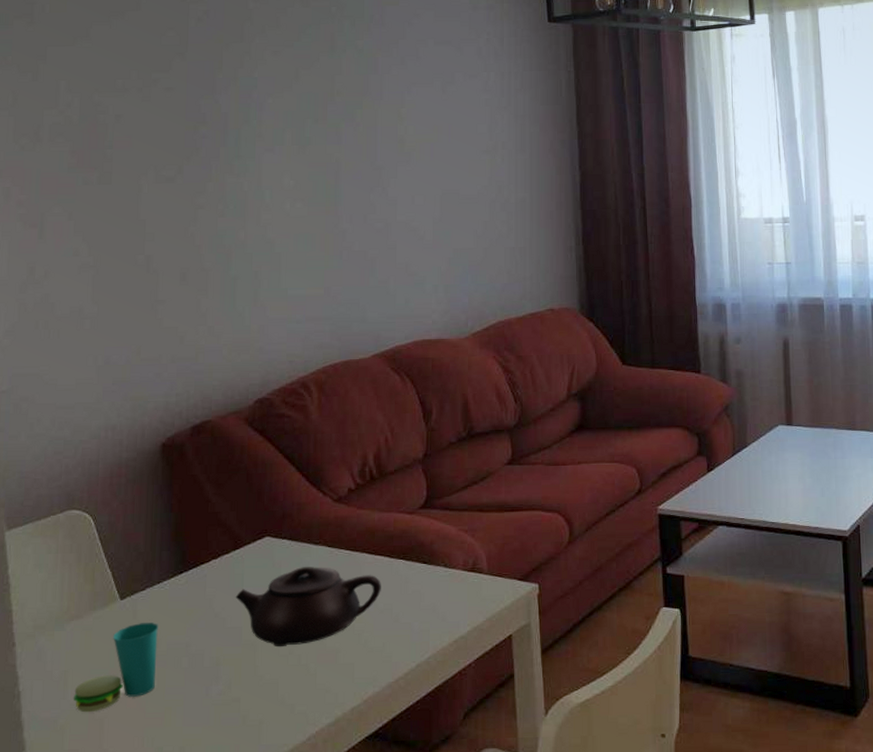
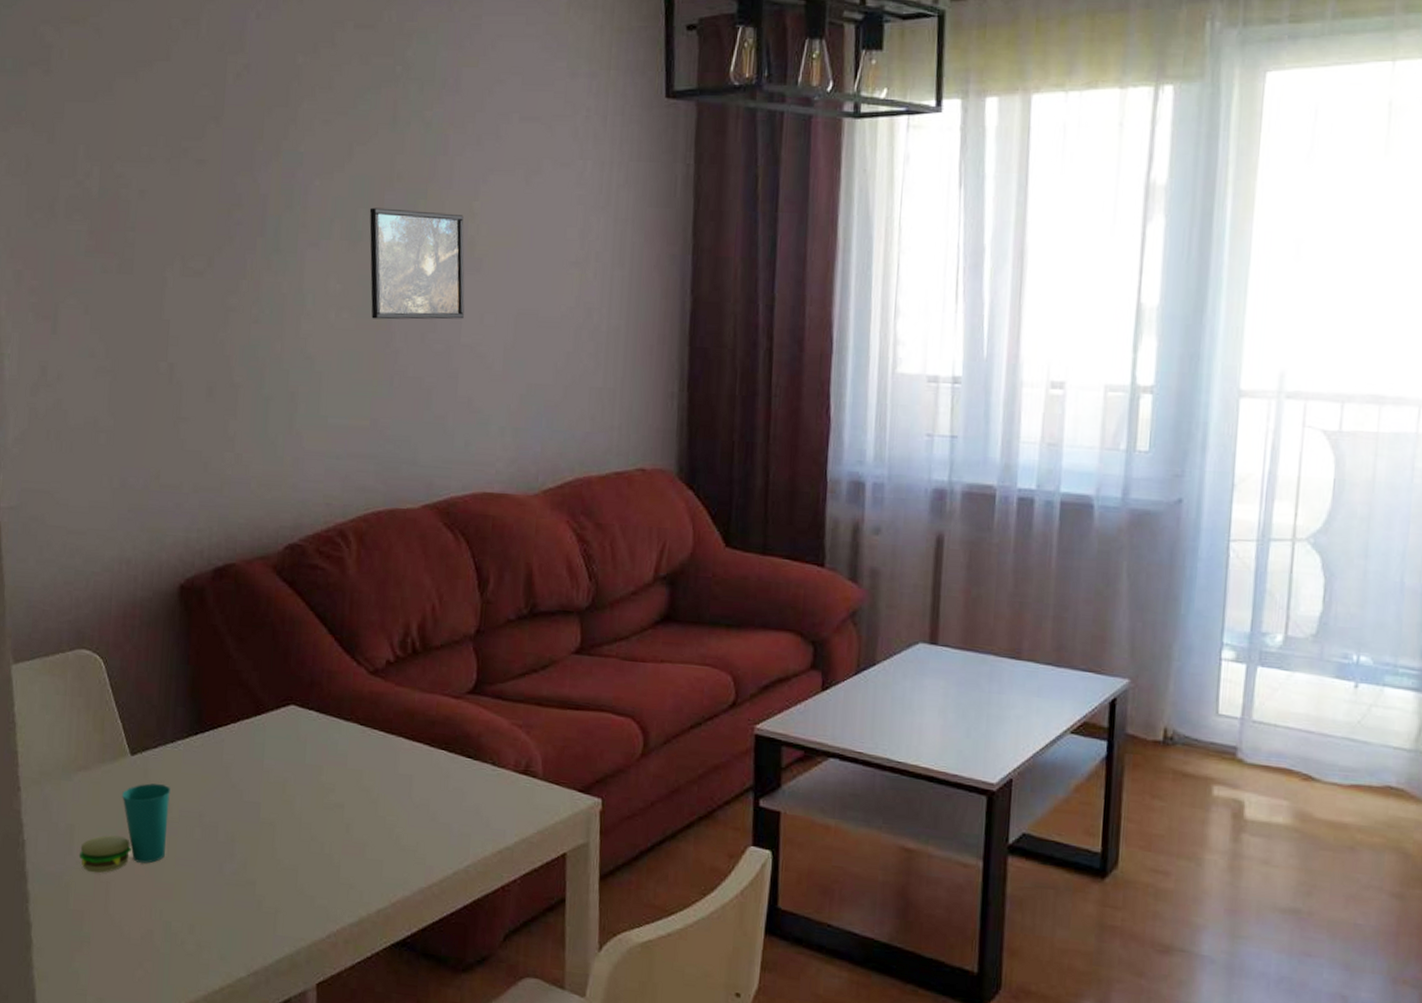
teapot: present [235,566,381,648] -> none [254,743,418,832]
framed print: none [315,118,398,207] -> present [369,207,465,320]

